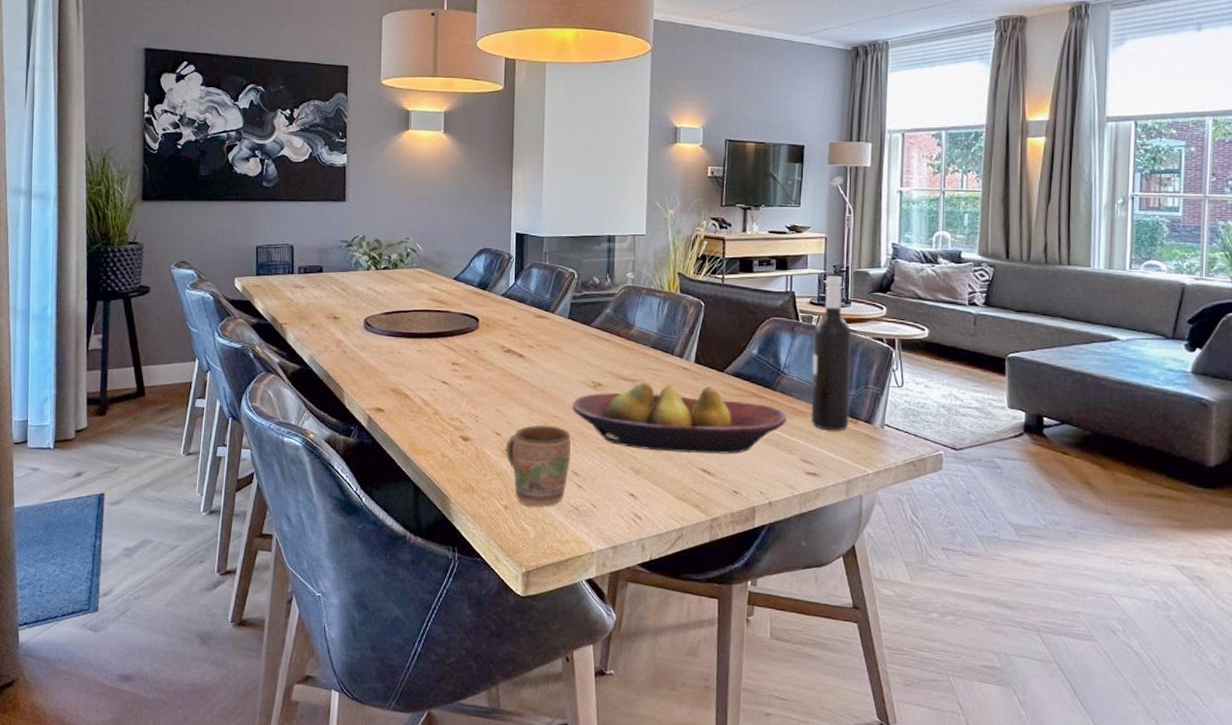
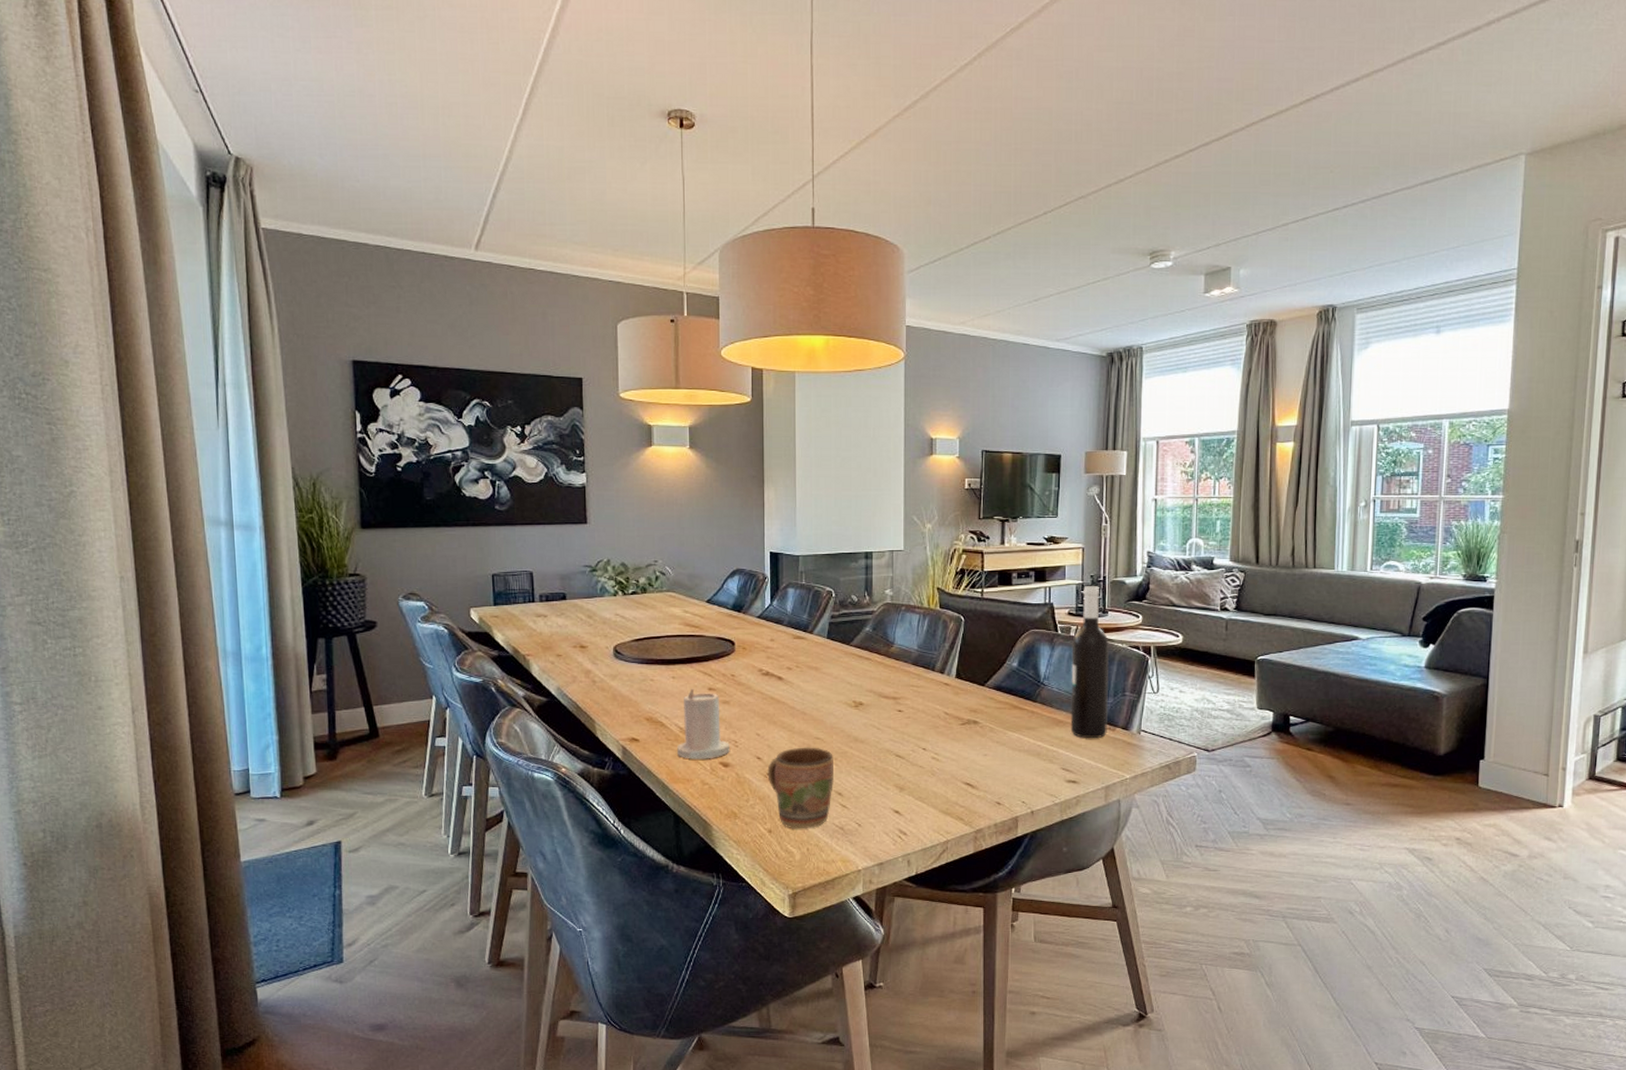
candle: none [420,362,470,432] -> present [677,688,730,760]
fruit bowl: present [571,382,787,454] -> none [833,700,1048,767]

